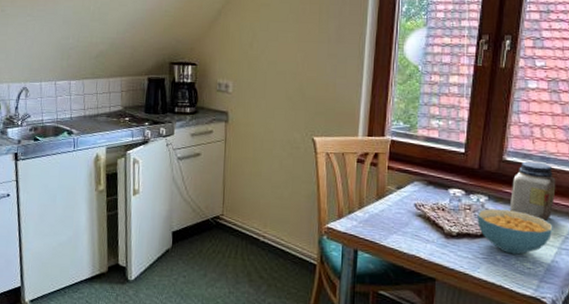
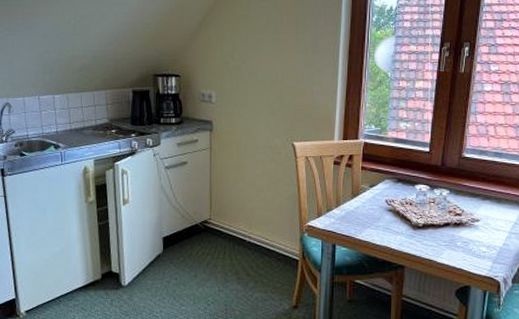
cereal bowl: present [477,209,553,255] -> none [440,201,505,240]
jar: present [510,161,556,221] -> none [468,157,507,209]

